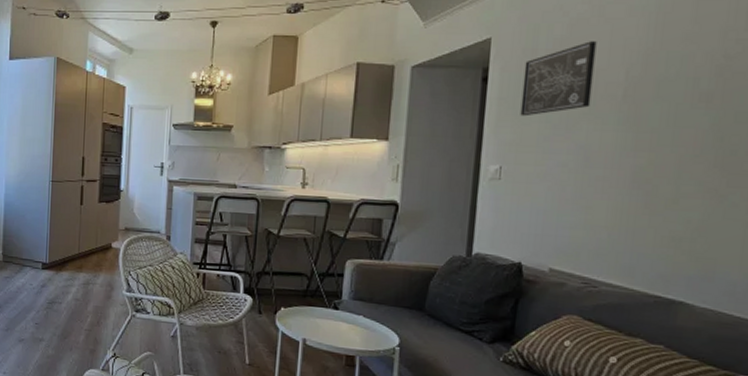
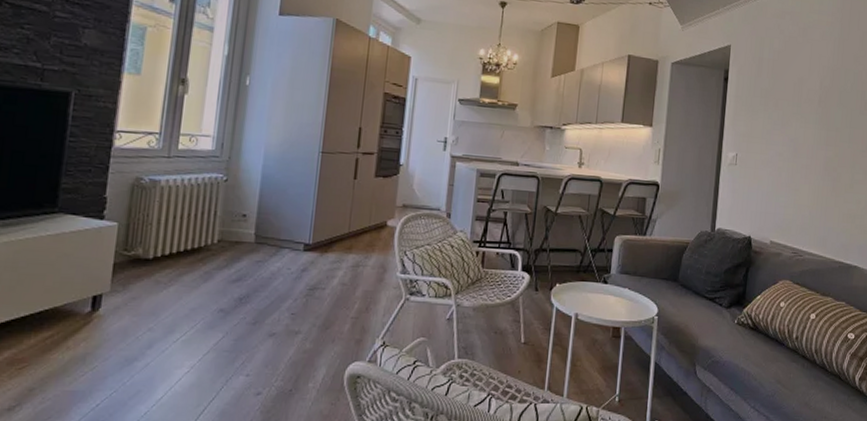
wall art: present [520,41,597,117] -> none [750,55,802,113]

